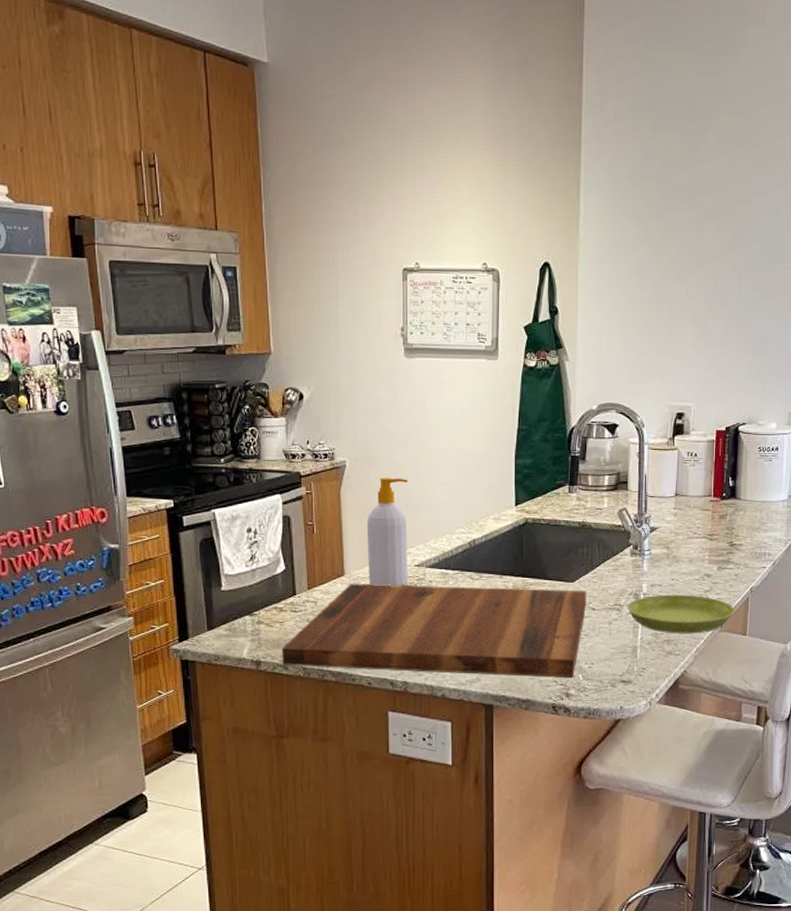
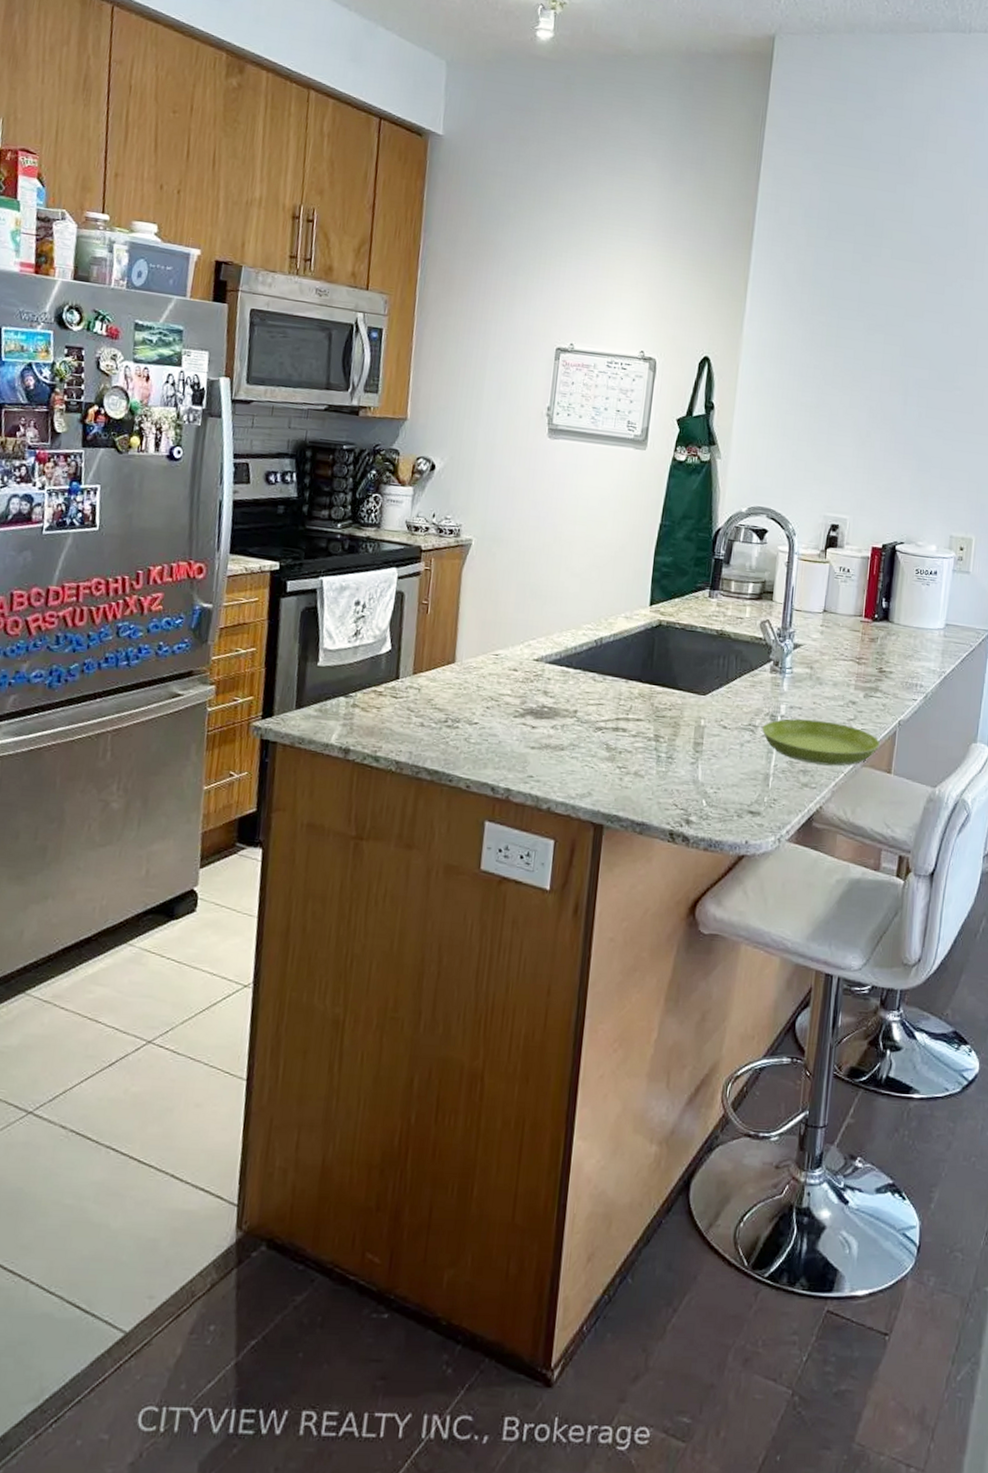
cutting board: present [281,583,587,678] -> none [373,672,720,803]
soap bottle: present [366,477,408,586] -> none [481,561,536,681]

